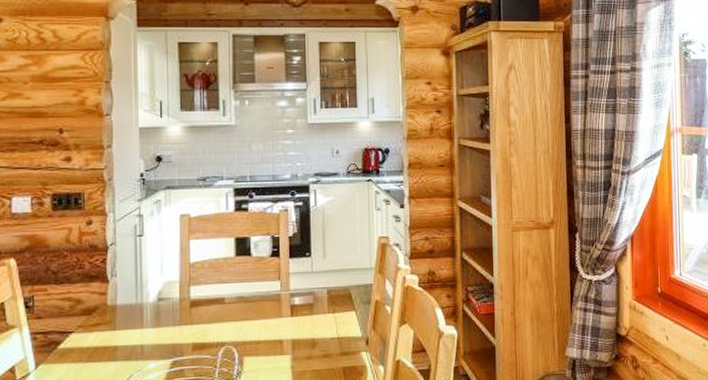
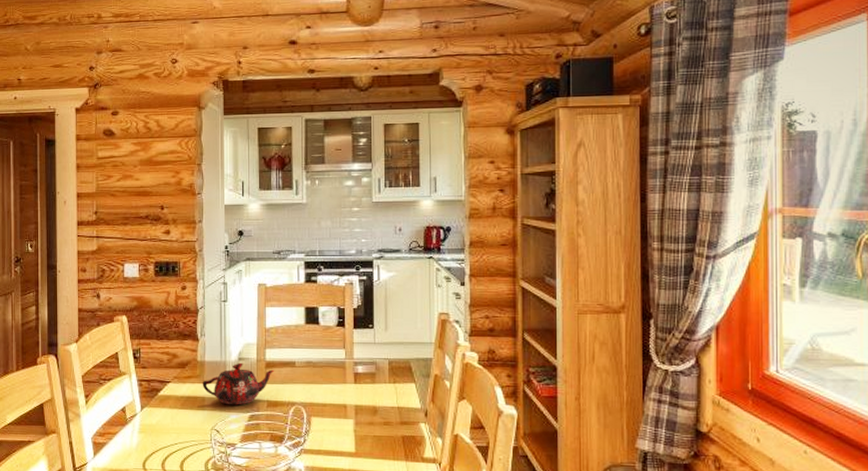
teapot: none [113,303,201,353] -> present [202,362,275,405]

